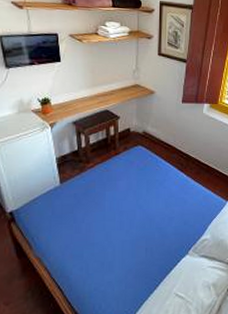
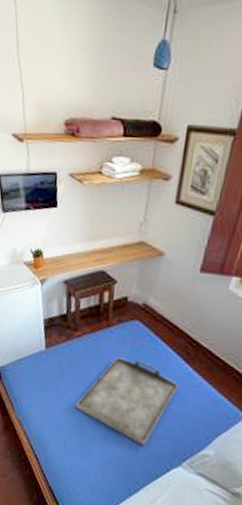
serving tray: none [95,177,177,247] -> present [76,357,178,446]

